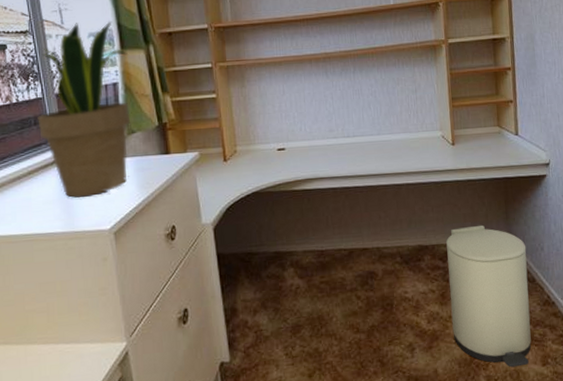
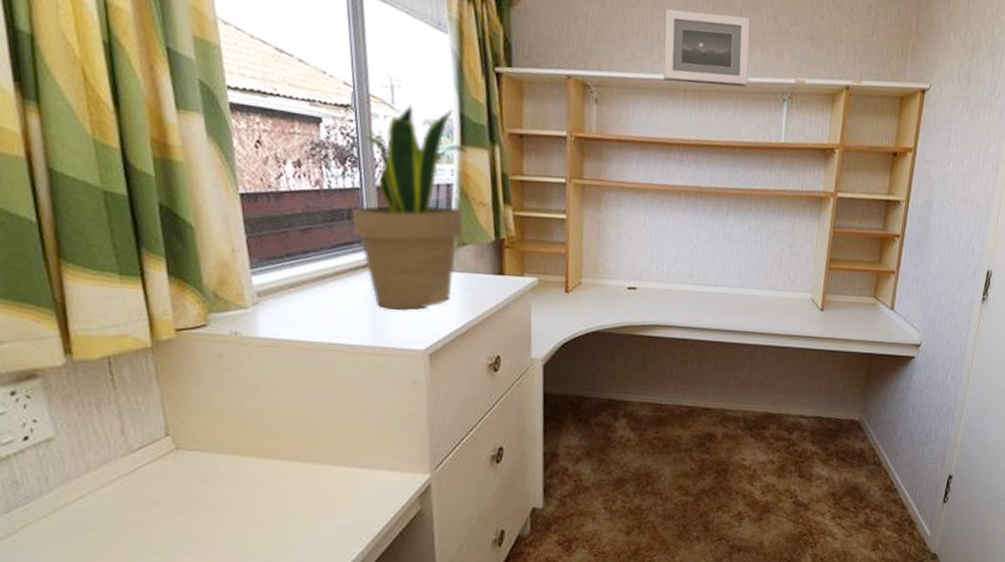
pedal bin: present [446,225,531,368] -> none [786,399,879,549]

